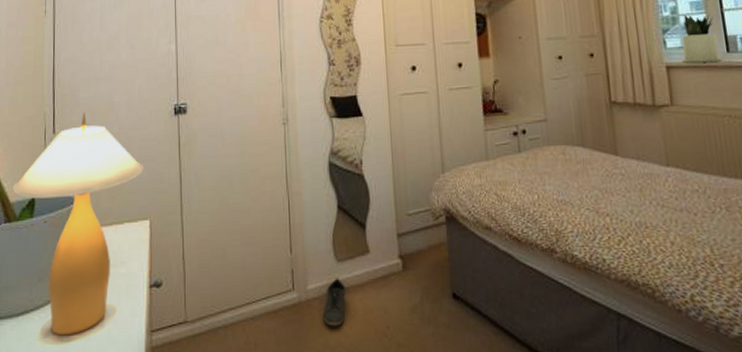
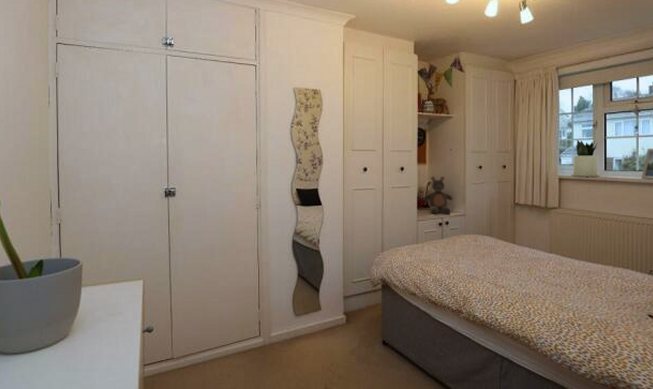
table lamp: present [12,112,144,336] -> none [23,191,138,368]
shoe: present [322,278,346,327] -> none [282,328,301,363]
teddy bear: none [490,72,529,121] -> present [423,177,453,214]

